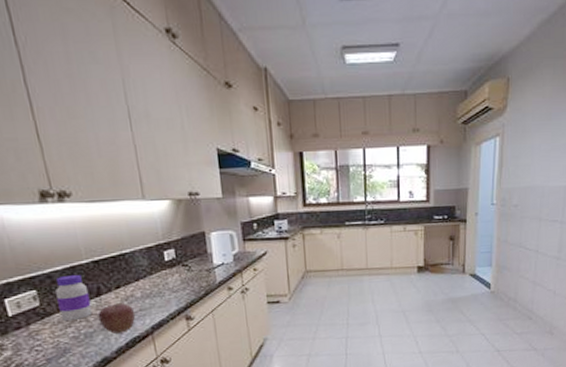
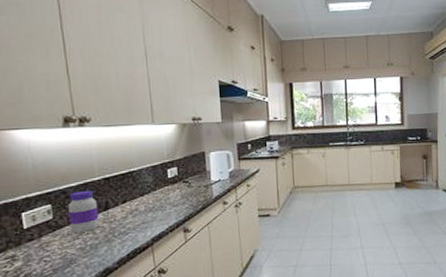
apple: present [97,303,136,334] -> none [104,216,138,245]

